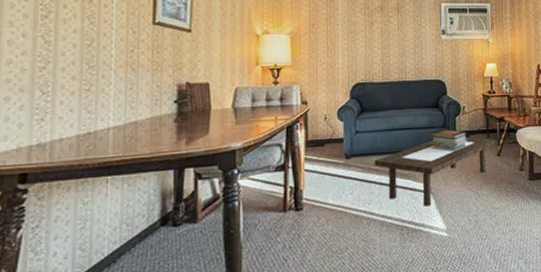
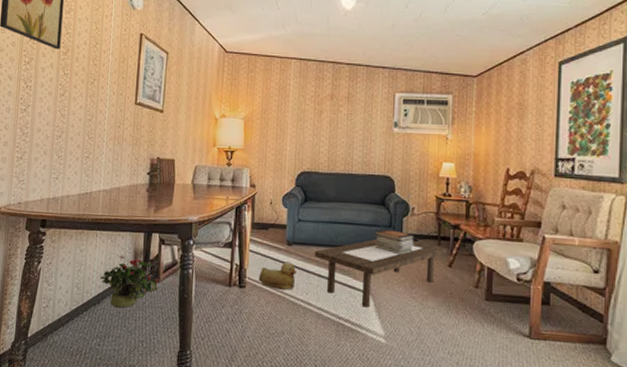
potted plant: none [114,199,198,263] -> present [100,254,160,308]
rubber duck: none [316,175,358,205] -> present [258,262,297,290]

